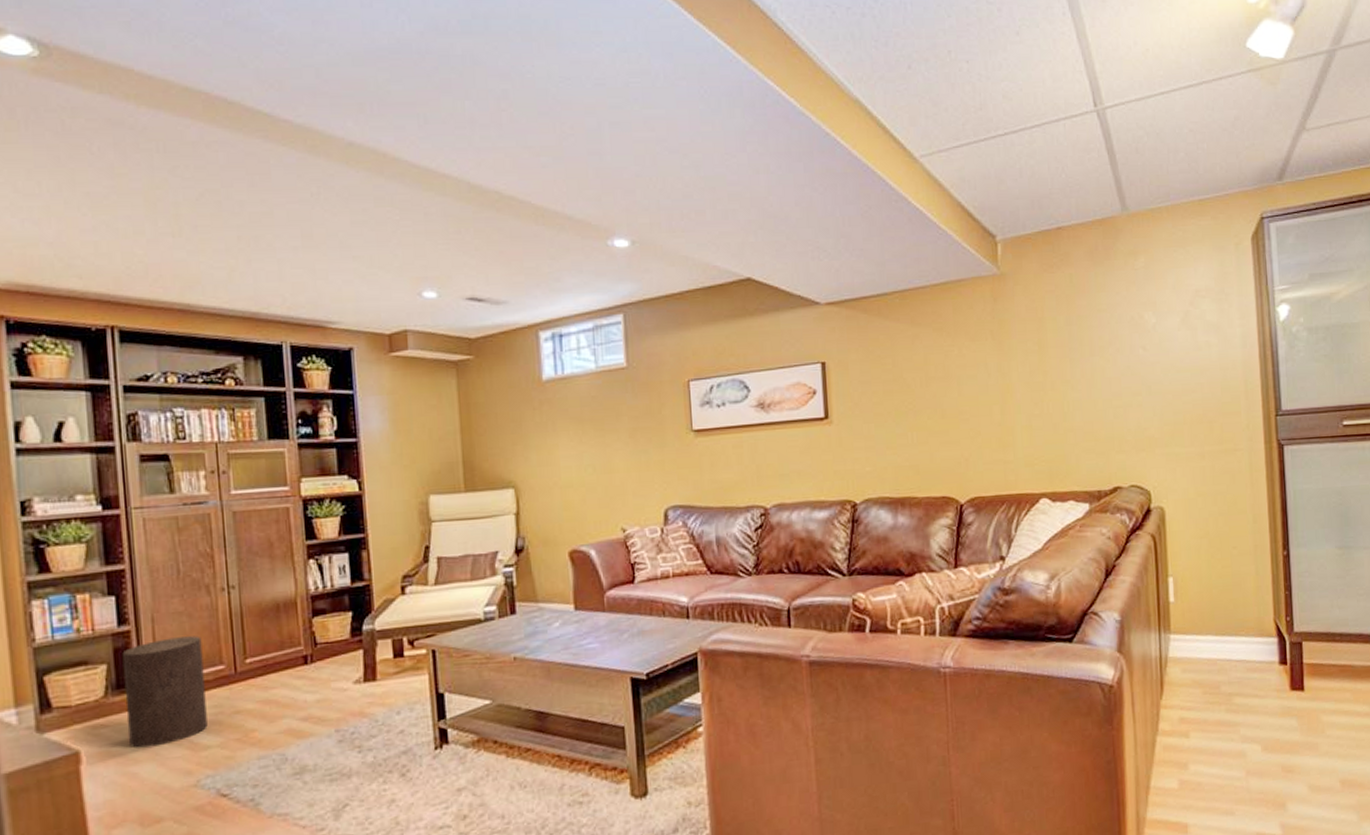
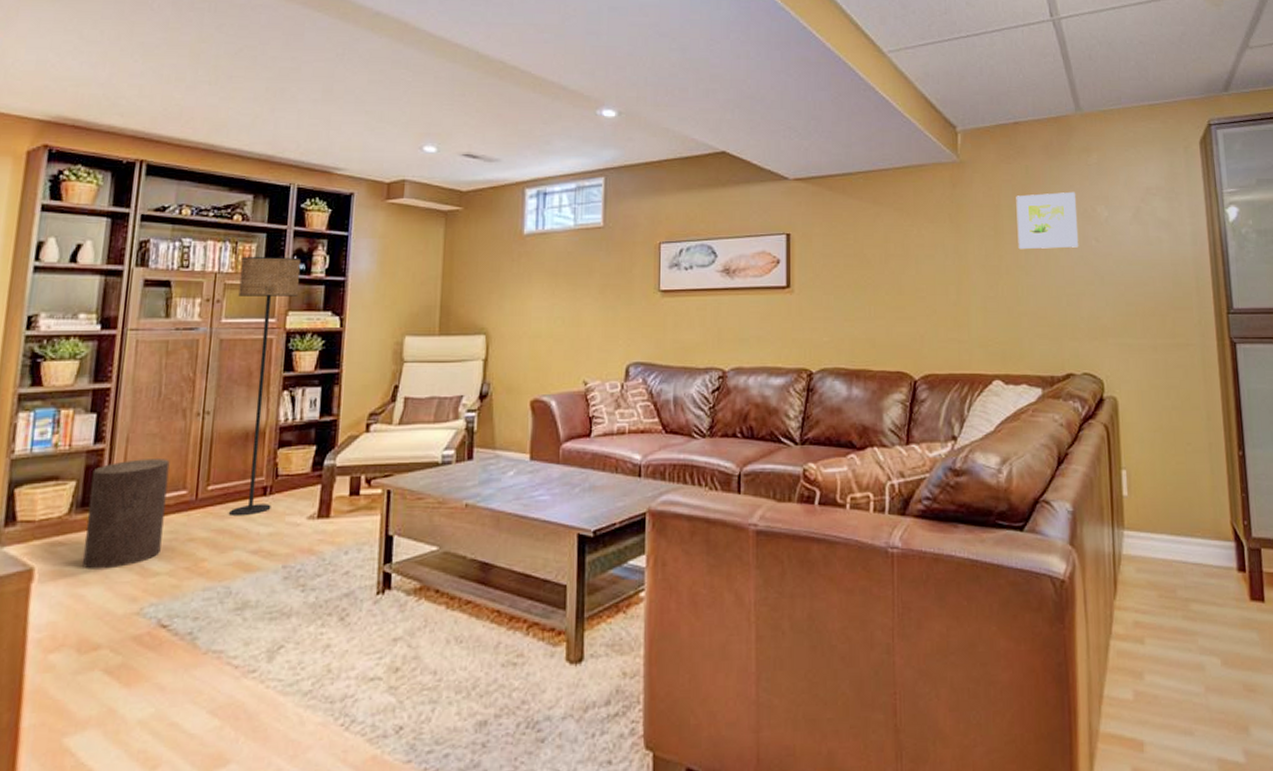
floor lamp: none [242,421,315,687] -> present [229,257,302,517]
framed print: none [1060,299,1126,364] -> present [1016,191,1079,250]

